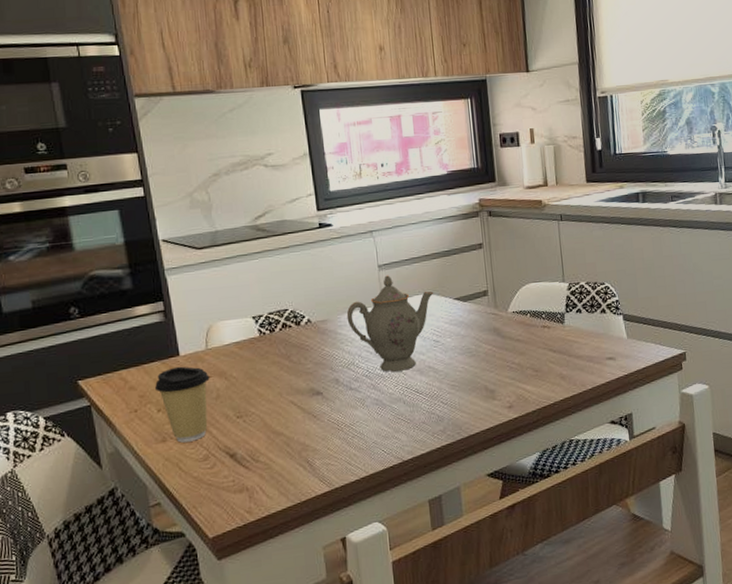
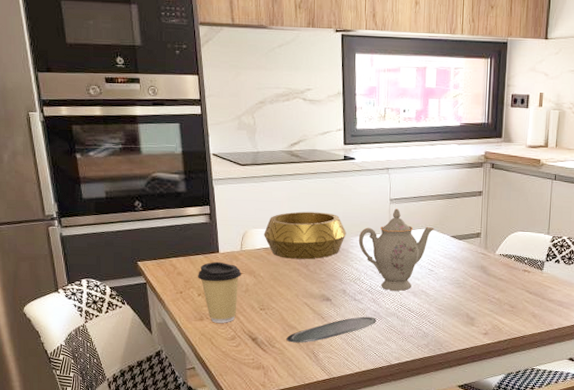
decorative bowl: none [233,290,332,351] -> present [264,211,346,259]
oval tray: none [272,406,380,453] -> present [286,316,377,343]

